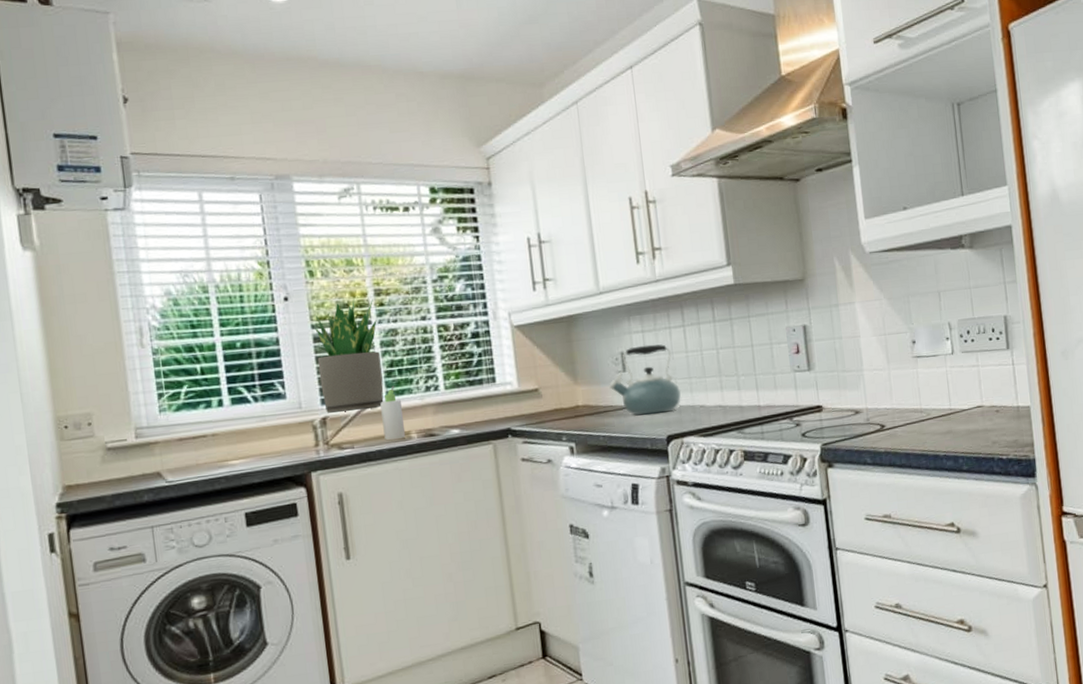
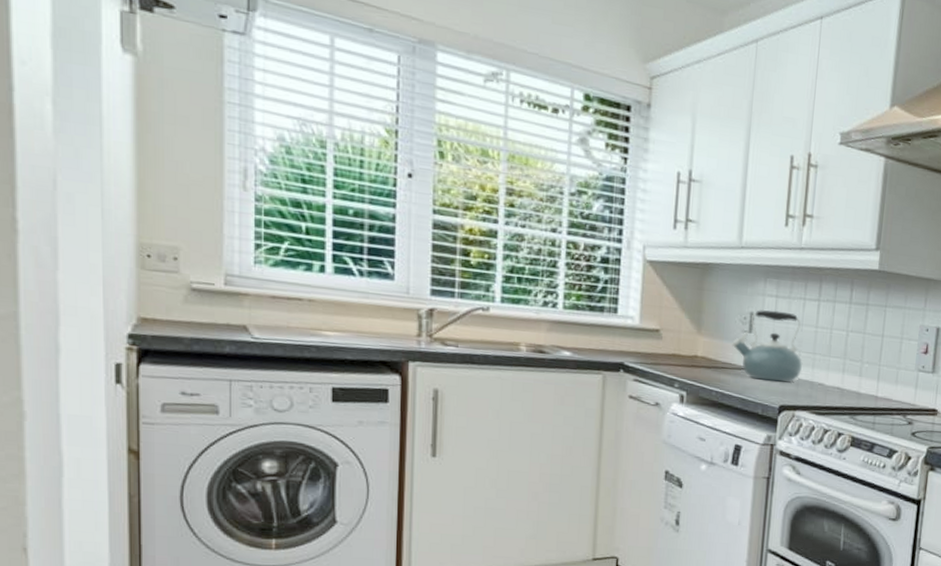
planter: present [314,298,384,414] -> none [433,193,504,311]
bottle: present [380,386,406,441] -> none [492,292,516,349]

